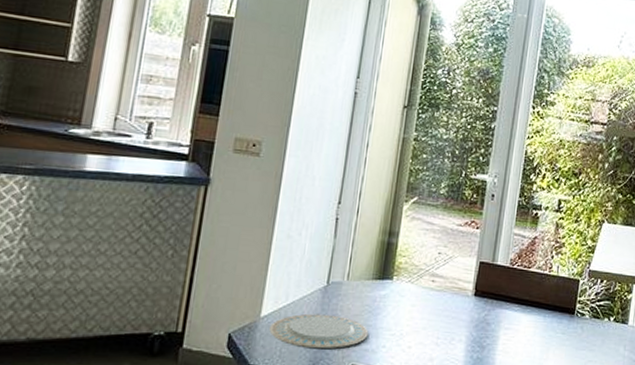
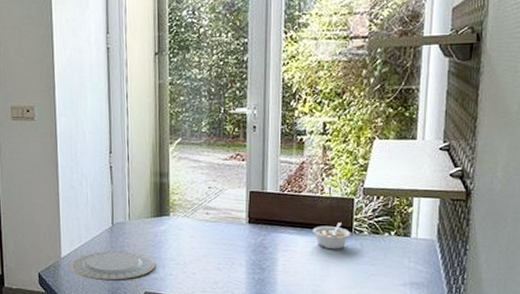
legume: none [537,303,574,332] -> present [312,222,351,250]

